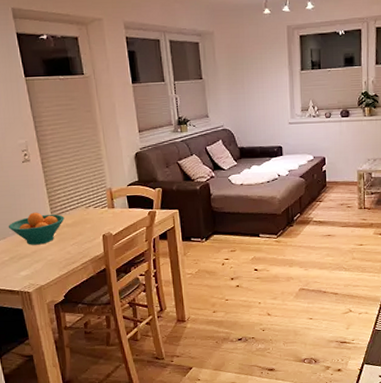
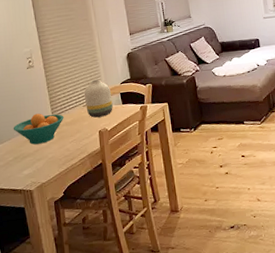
vase: none [86,179,119,221] -> present [84,79,113,118]

